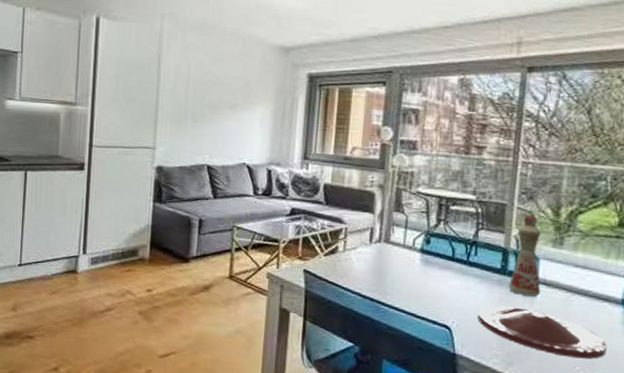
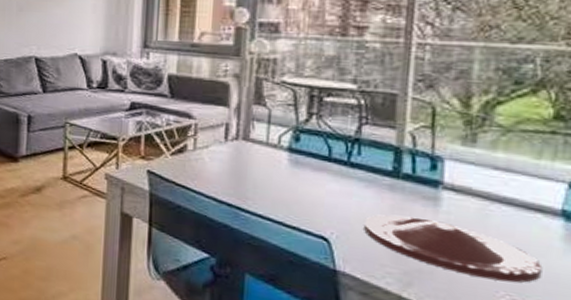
bottle: present [508,214,541,297] -> none [403,106,448,205]

